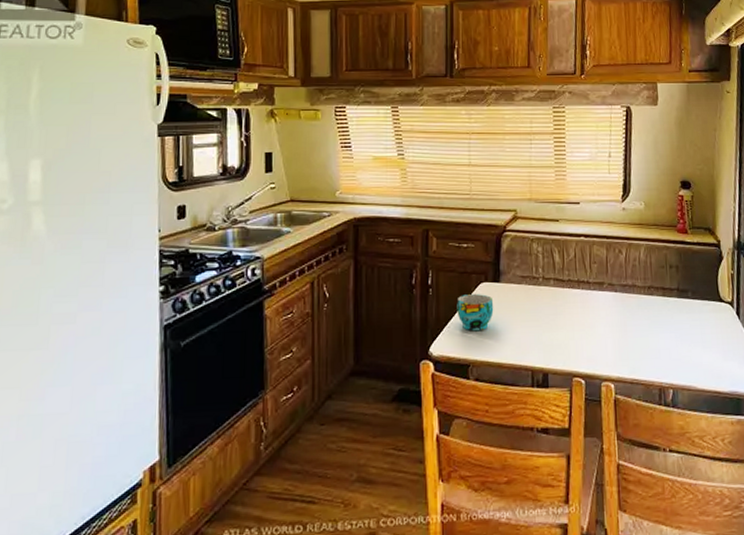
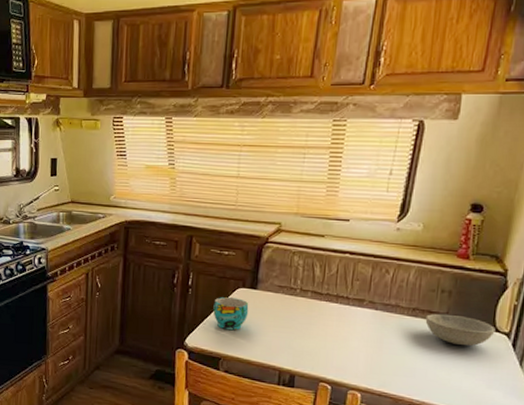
bowl: none [660,289,721,320] -> present [425,313,496,346]

